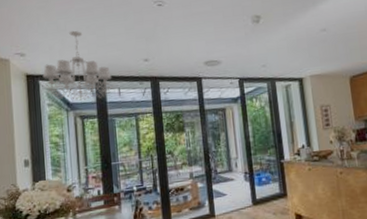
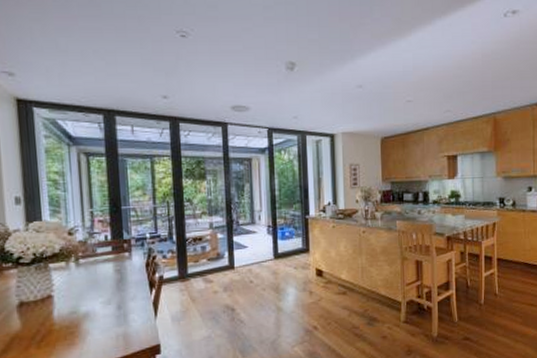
chandelier: present [40,30,114,101] -> none [35,52,126,135]

